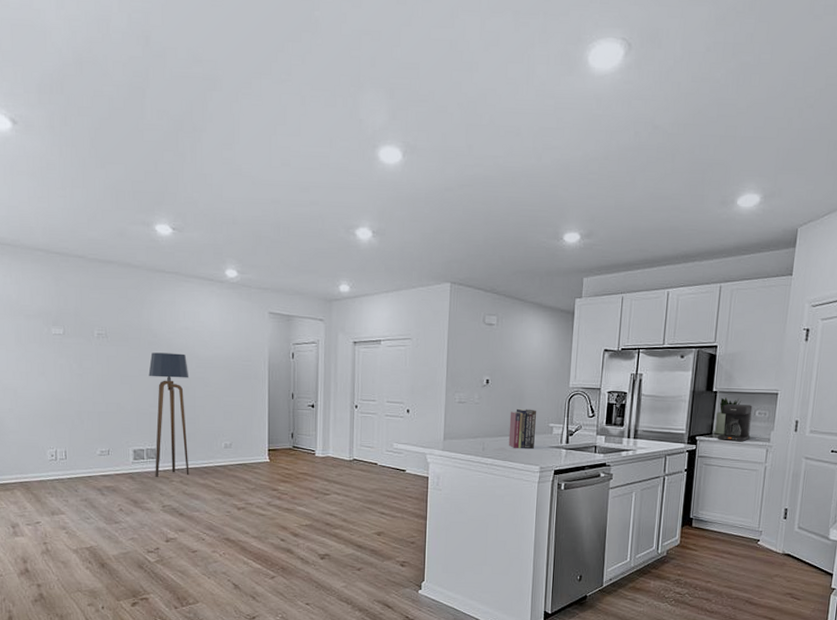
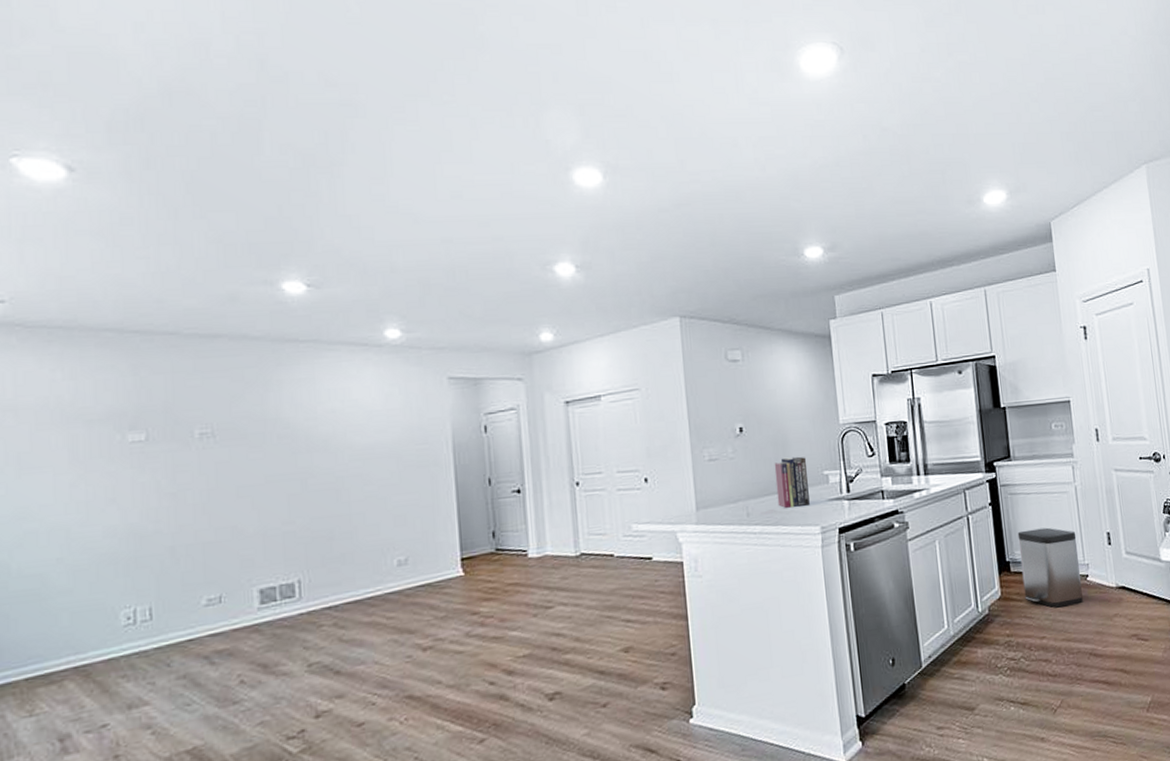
floor lamp: present [148,352,189,477] -> none [279,445,347,624]
pedal bin: none [700,495,757,561] -> present [1017,527,1083,608]
planter: present [712,397,742,435] -> none [1009,412,1034,457]
coffee maker: present [717,403,753,442] -> none [1014,418,1052,463]

